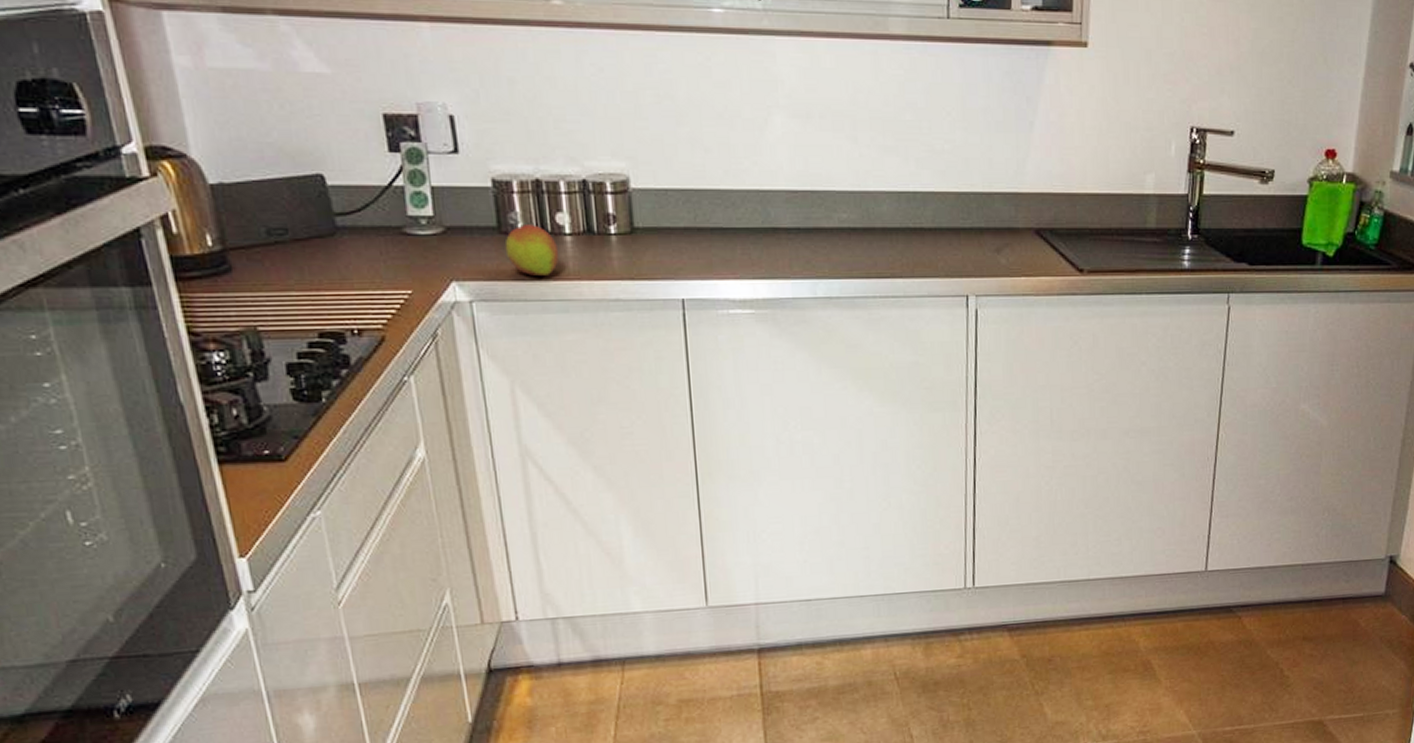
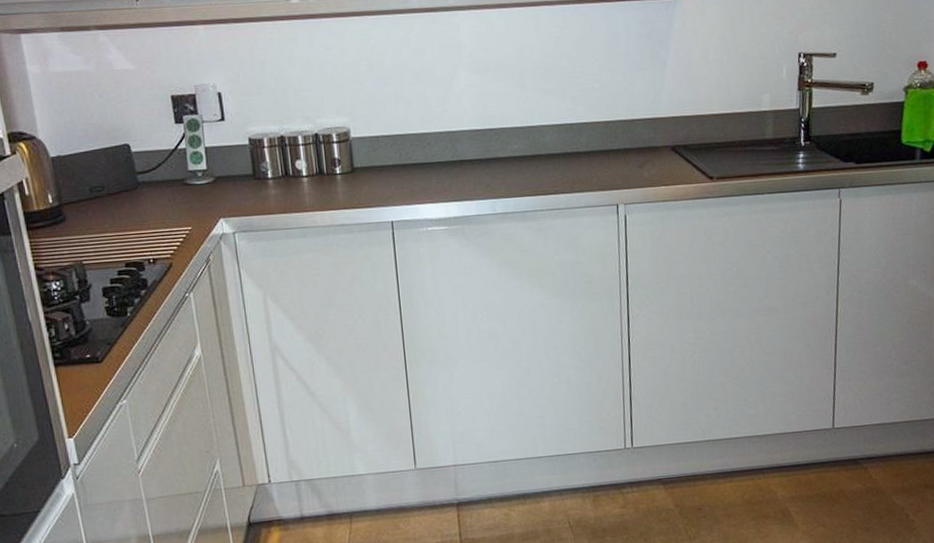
fruit: present [504,225,559,276] -> none [258,171,299,210]

